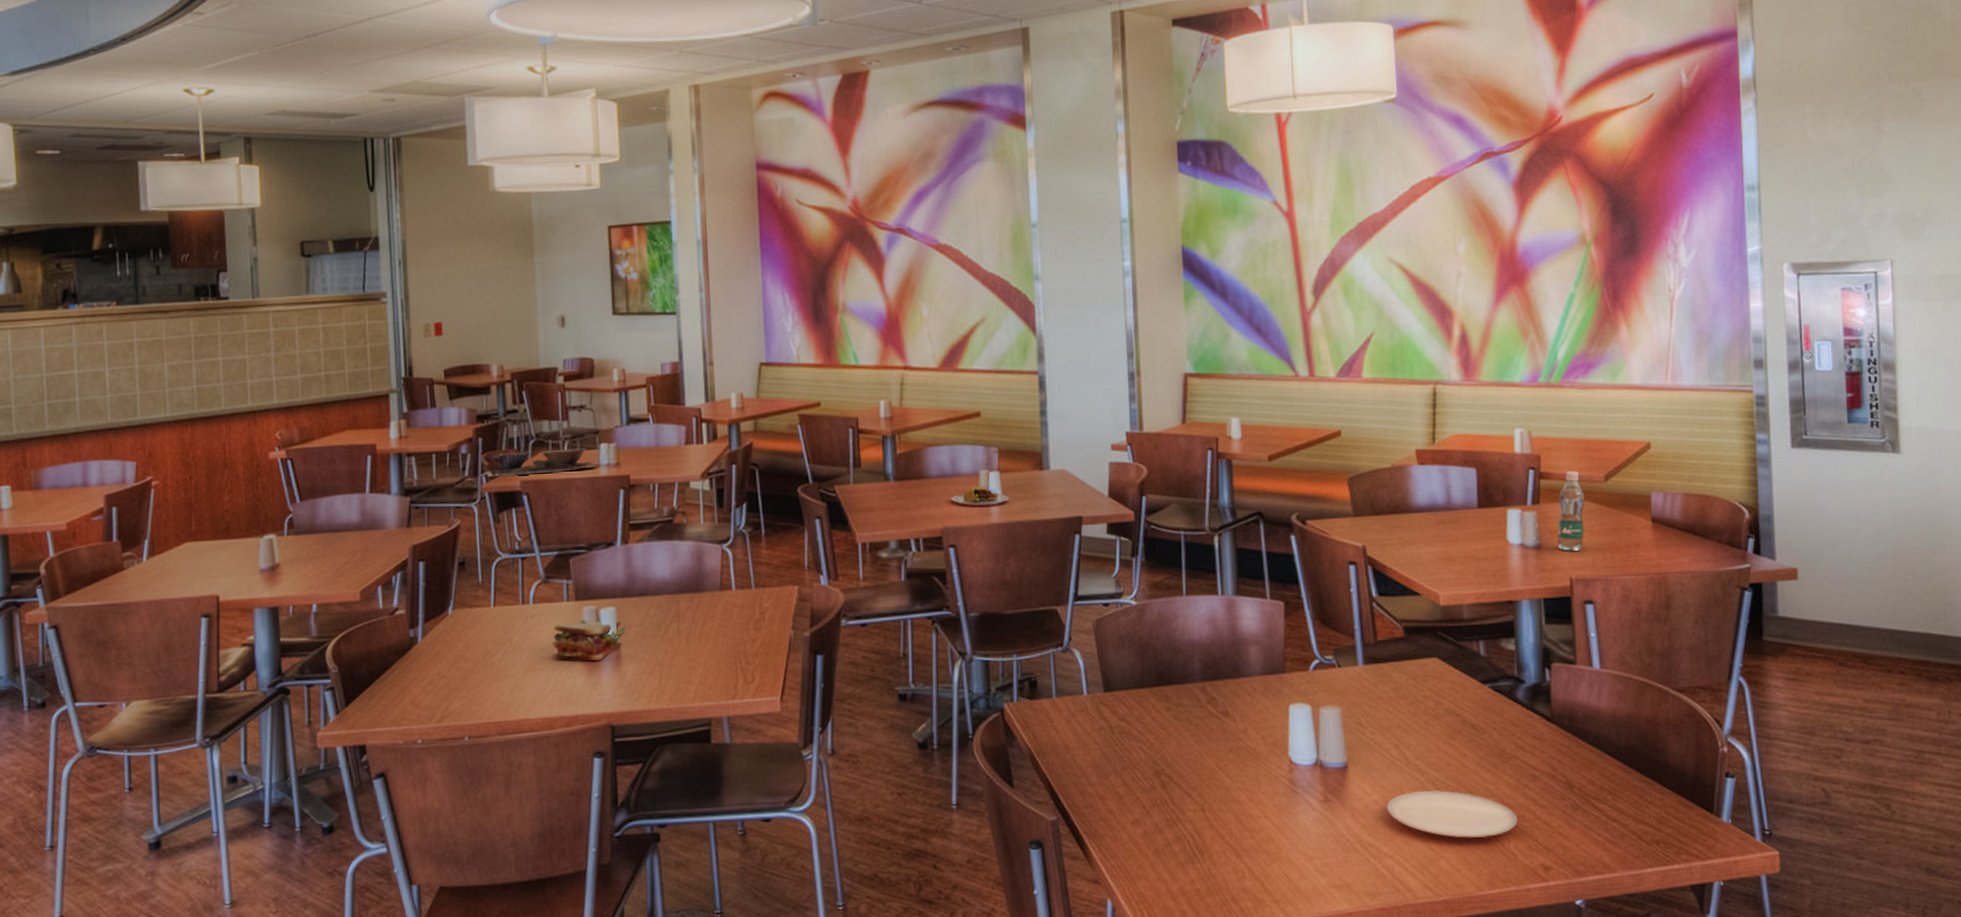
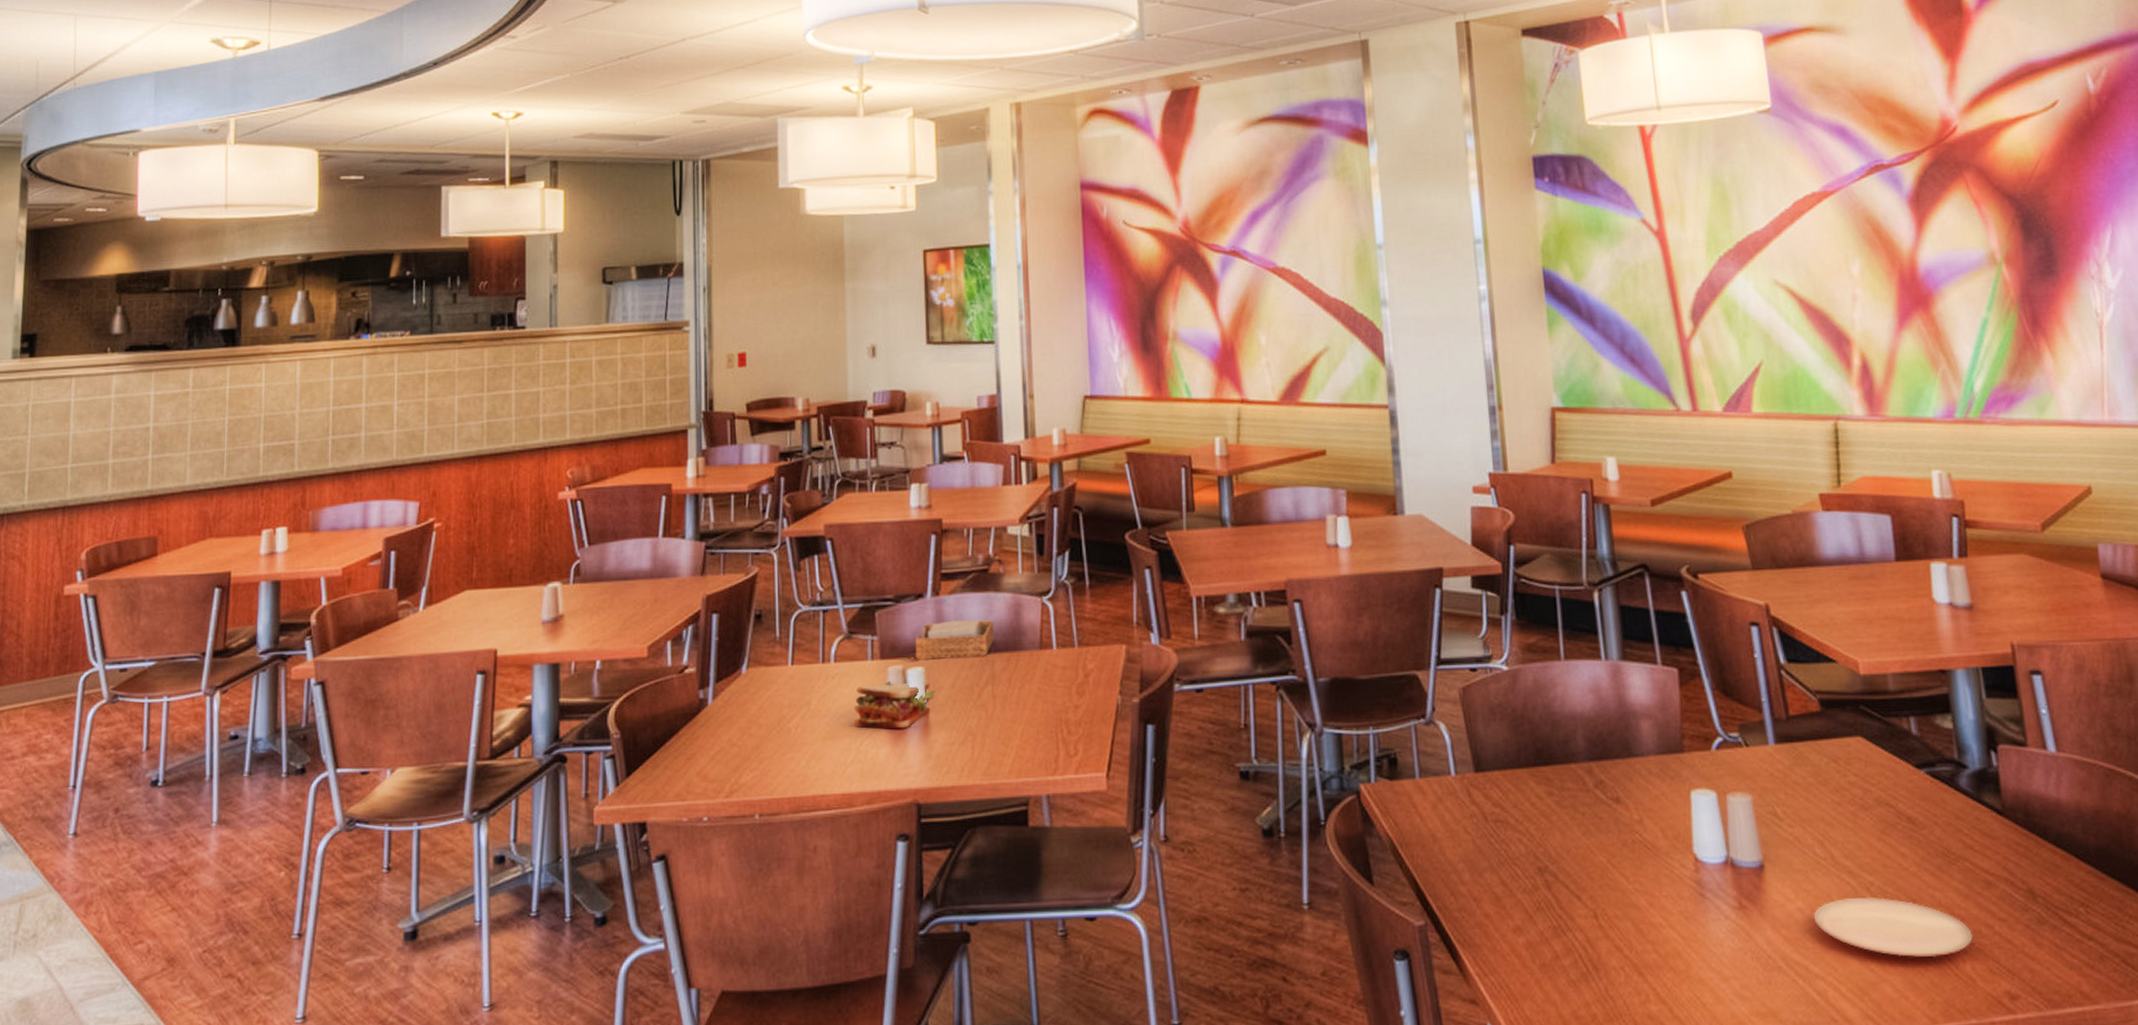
food tray: present [479,430,600,478] -> none [780,469,910,521]
napkin holder: none [606,565,679,602] -> present [914,619,995,661]
sandwich: present [951,485,1010,507] -> none [1295,532,1361,556]
bottle: present [1557,471,1585,551] -> none [1989,519,2023,612]

